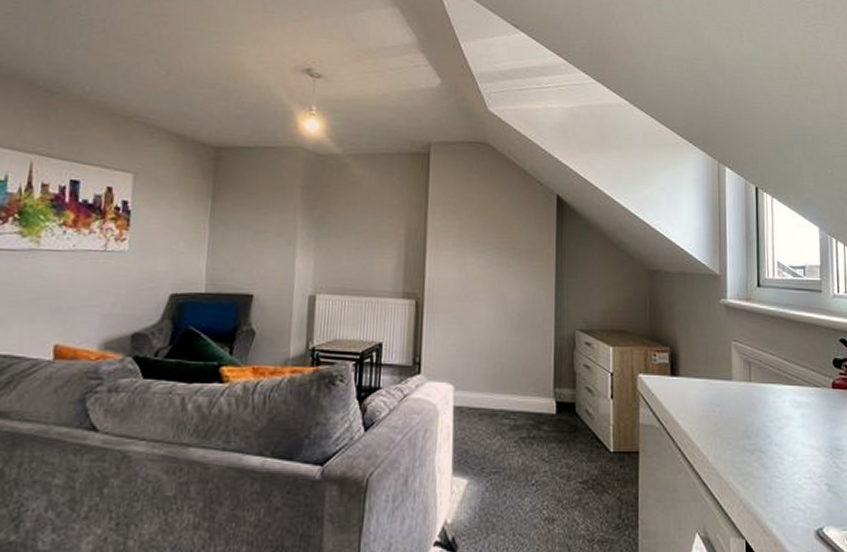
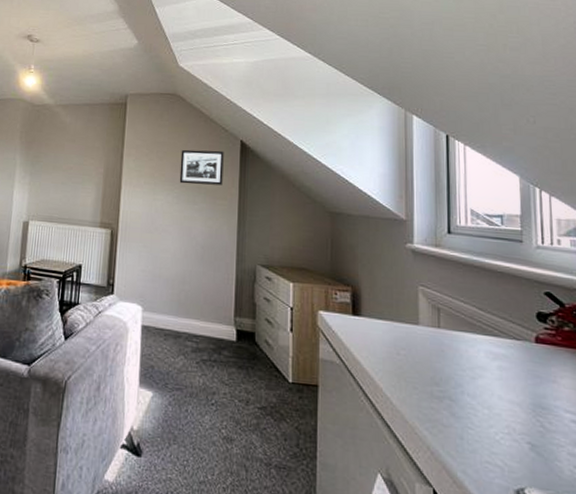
picture frame: none [491,205,540,245] -> present [179,149,224,186]

